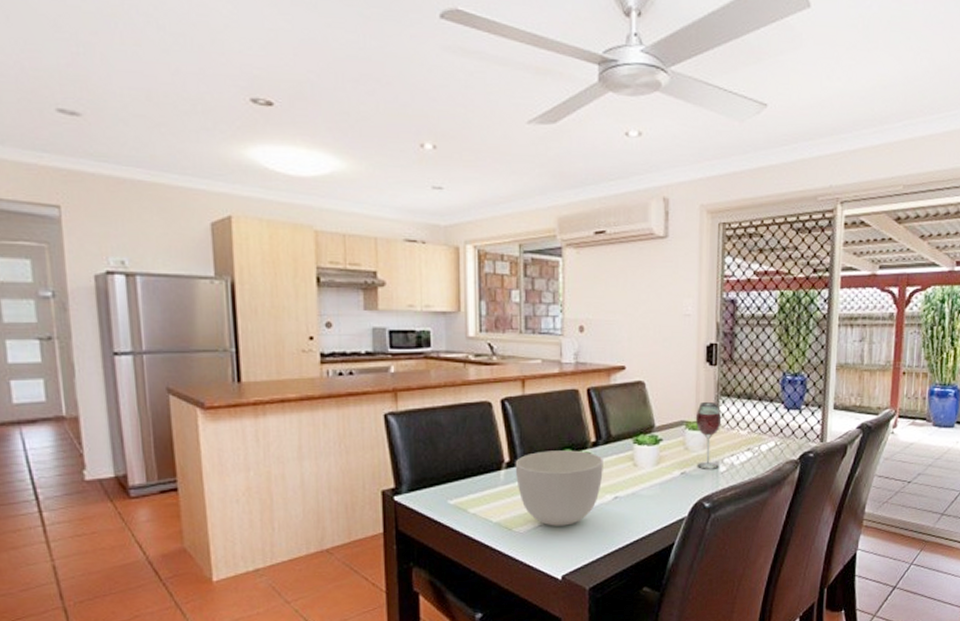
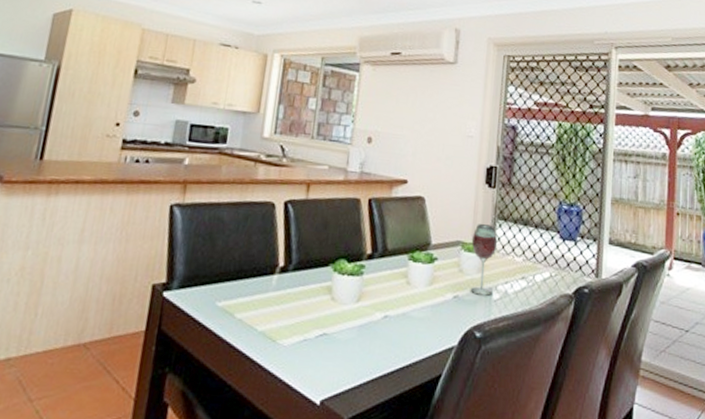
bowl: present [515,450,603,526] -> none [288,258,377,343]

